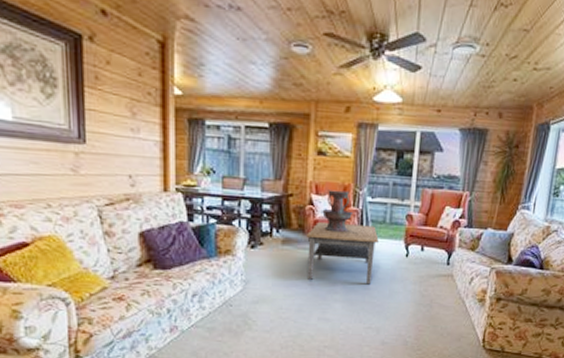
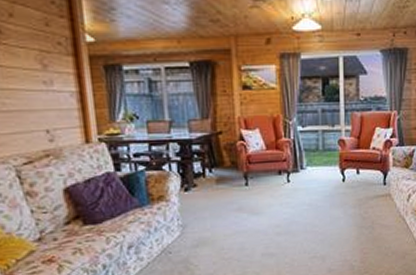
coffee table: present [305,221,379,285] -> none [240,154,314,216]
decorative urn: present [322,190,352,233] -> none [254,122,285,166]

